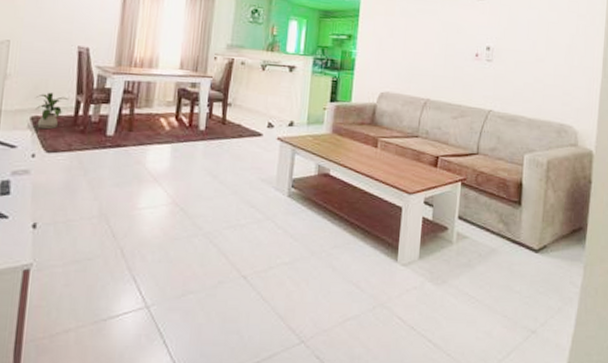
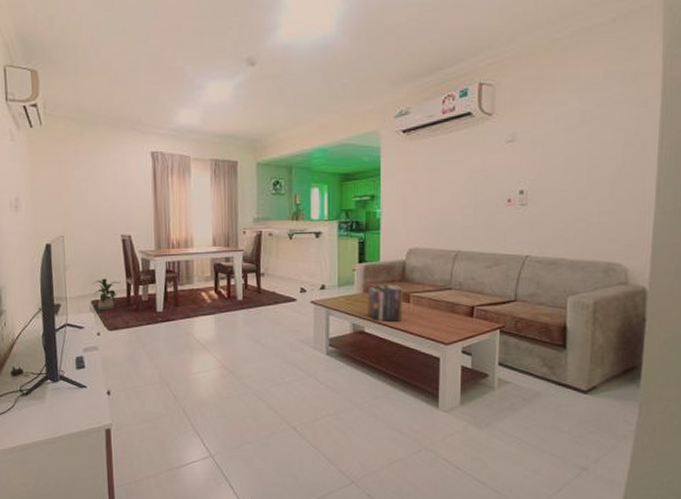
books: none [334,126,373,166] -> present [367,284,404,322]

